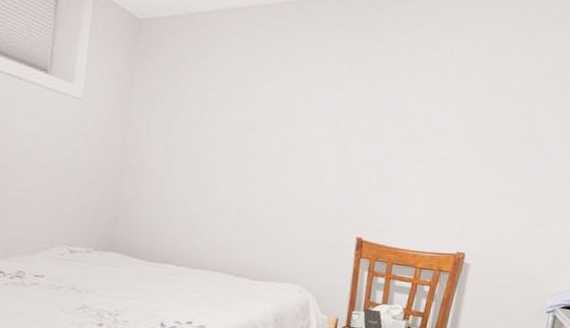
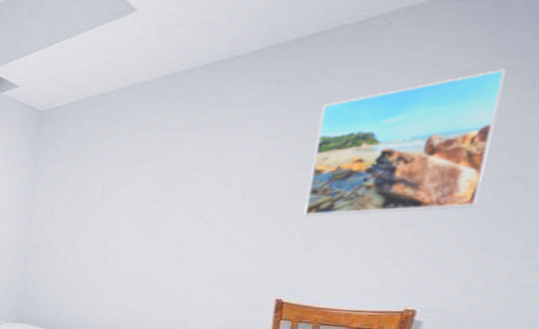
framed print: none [379,47,524,164] -> present [304,69,507,217]

